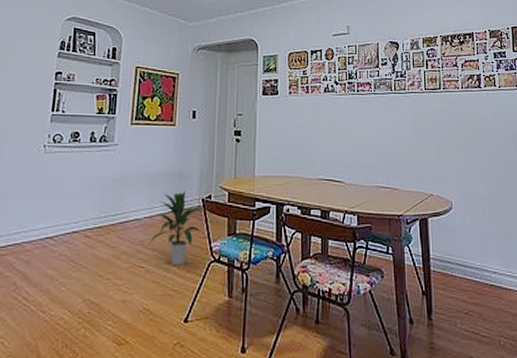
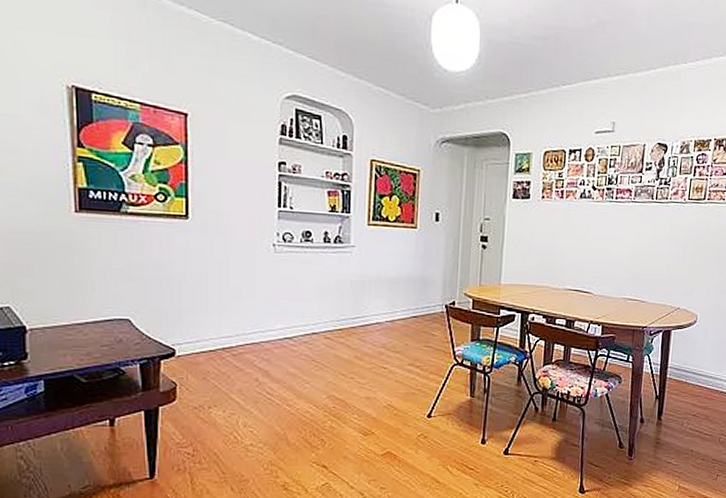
indoor plant: present [148,191,204,265] -> none [390,297,447,367]

